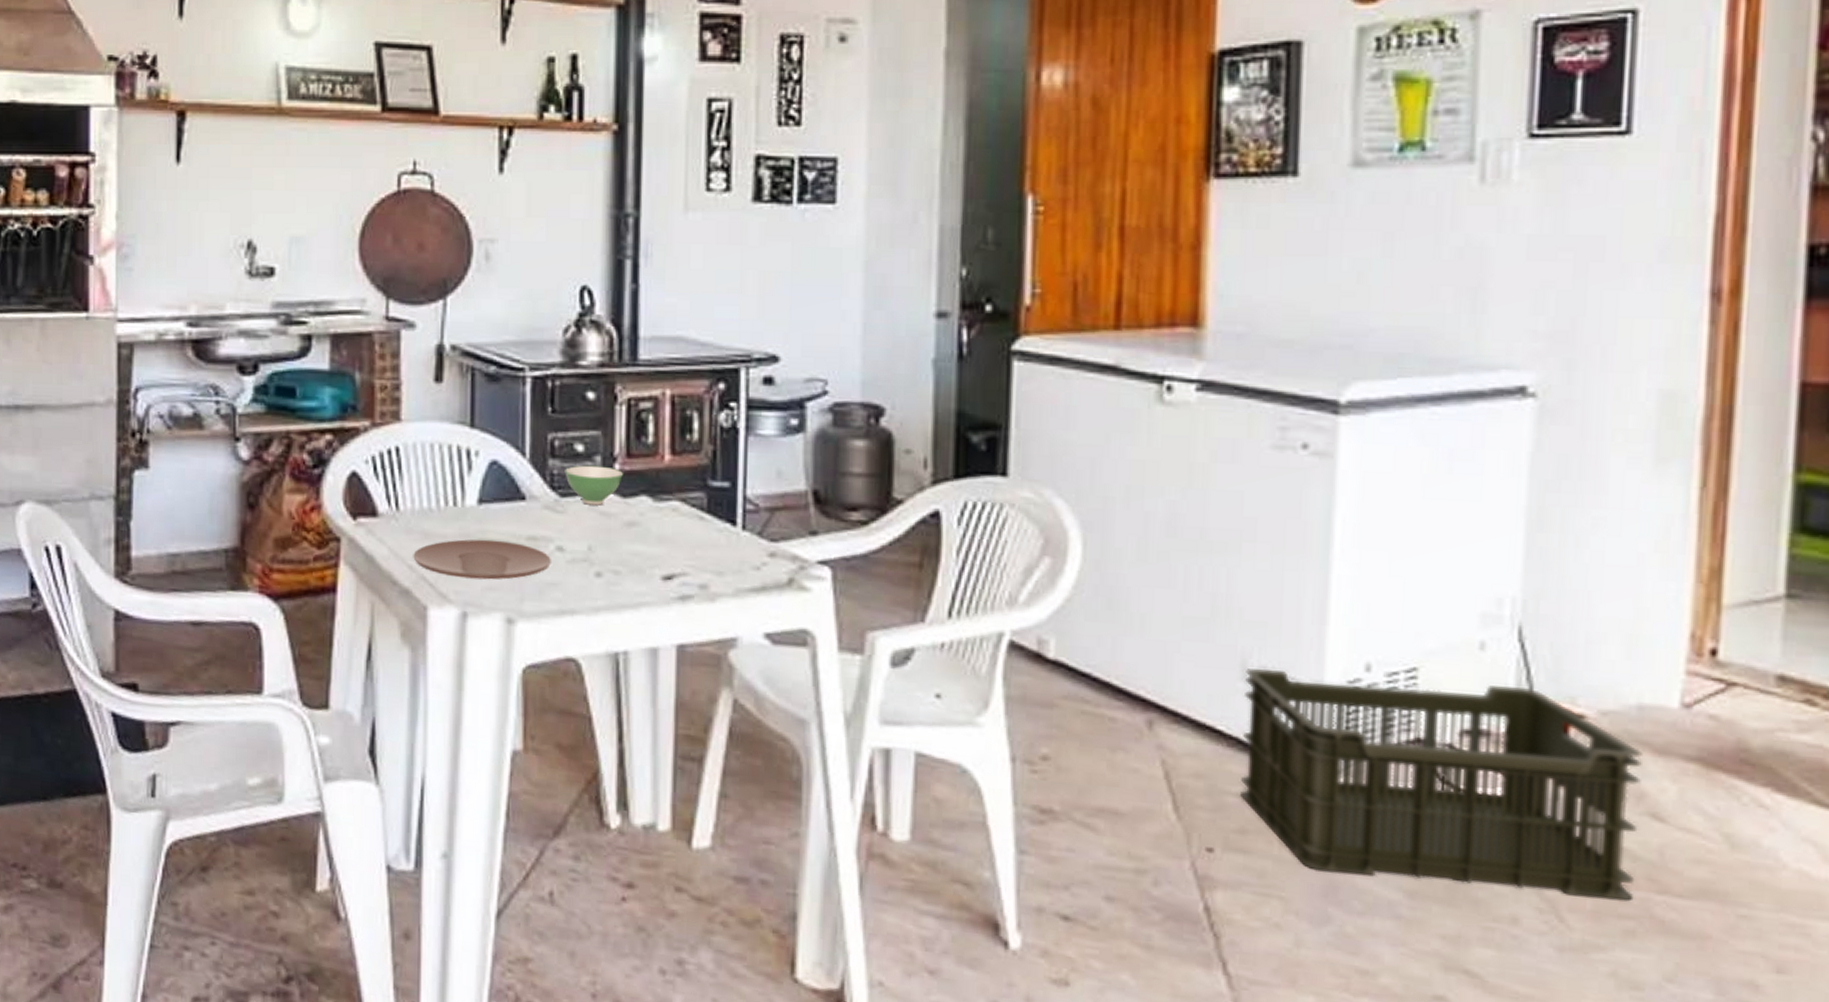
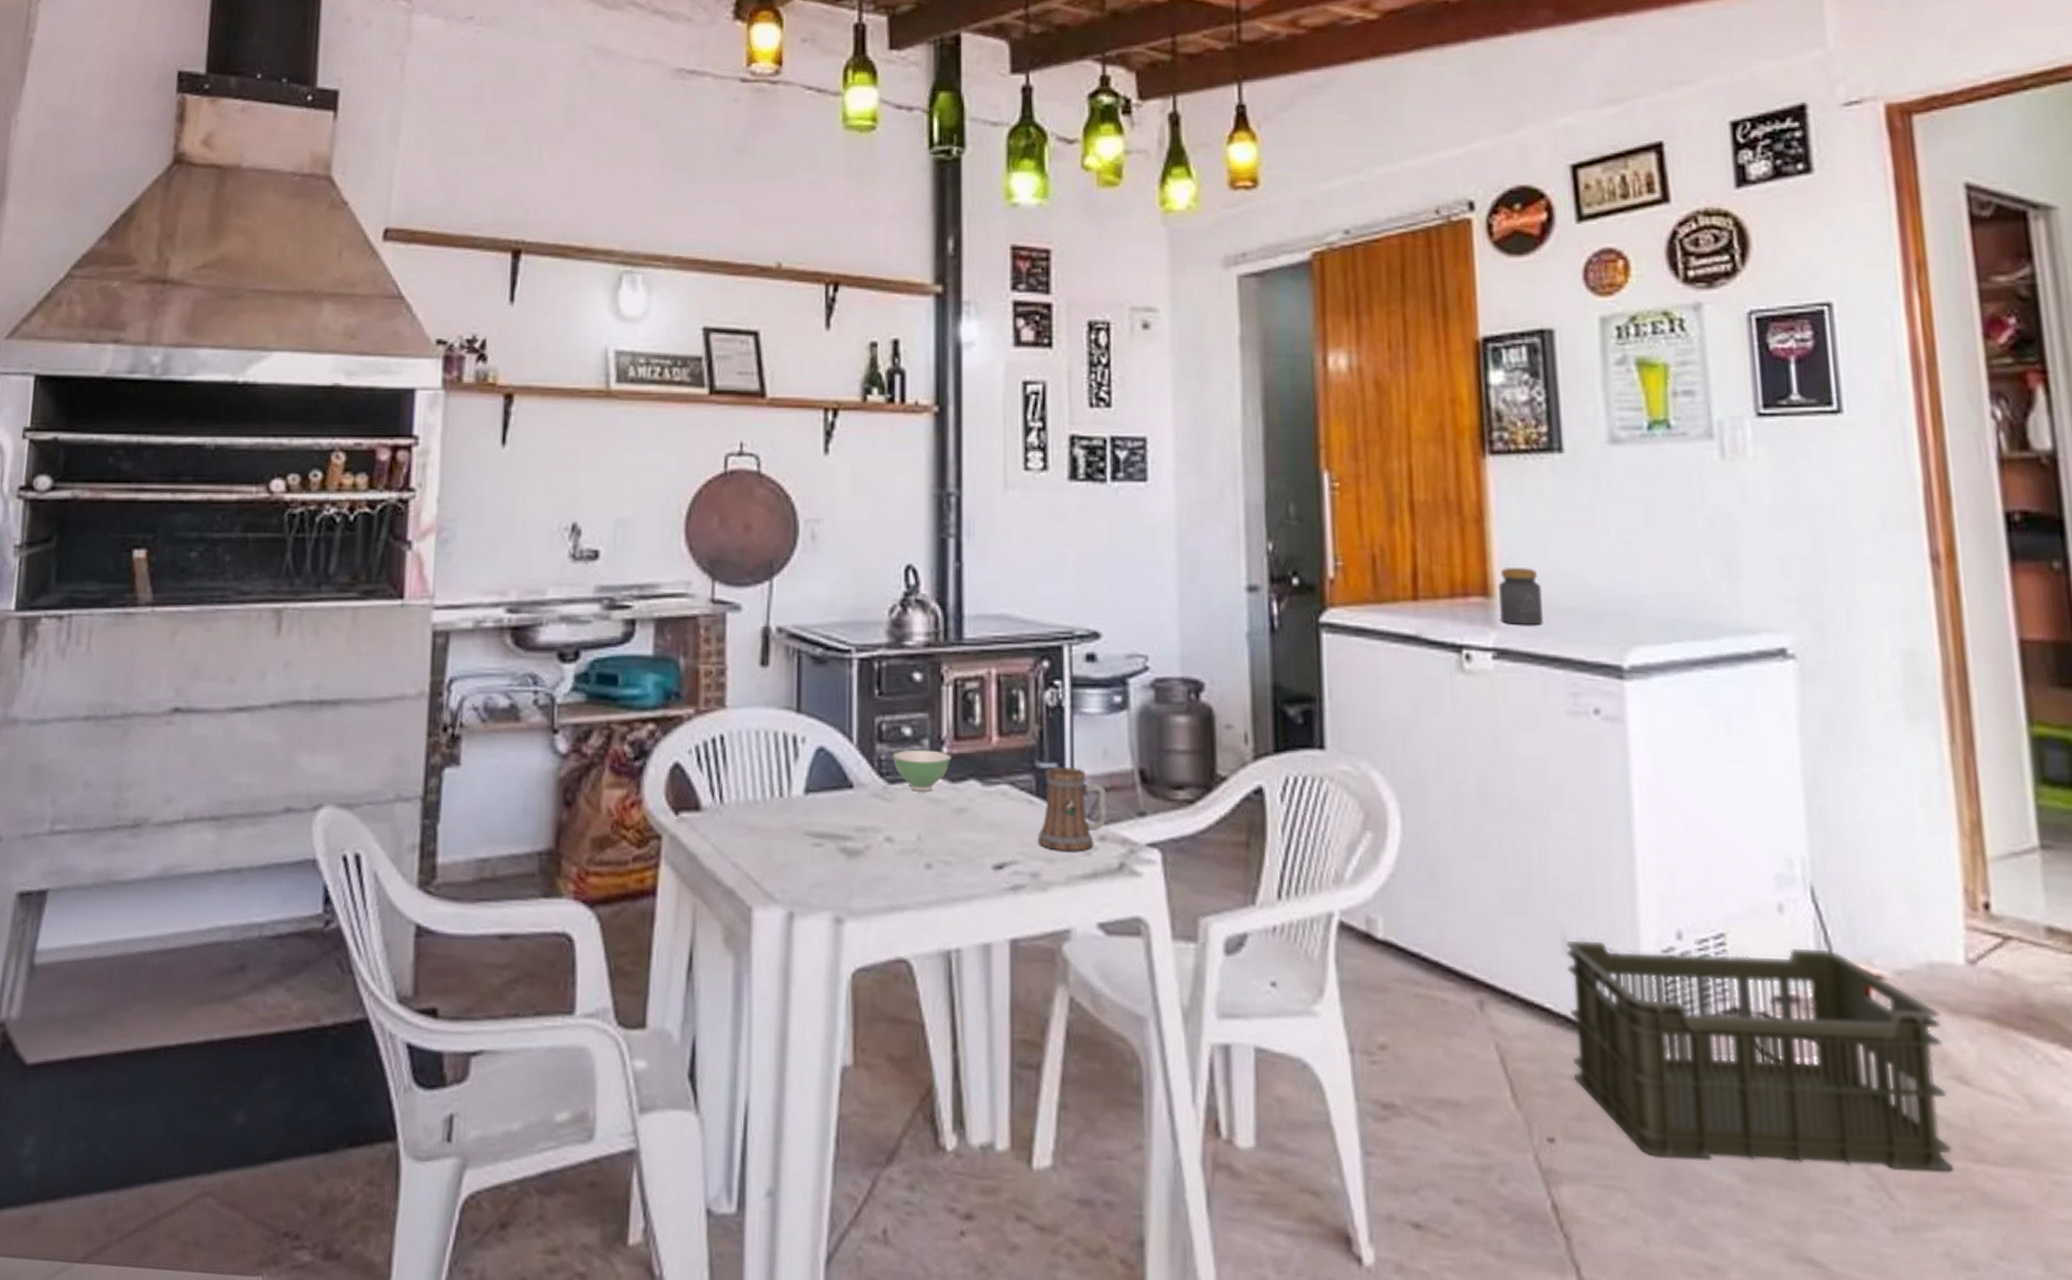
plate: present [413,539,551,580] -> none [737,832,880,876]
beer mug: none [708,485,779,566] -> present [1038,766,1107,851]
jar: none [1209,297,1257,359] -> present [1498,568,1543,627]

